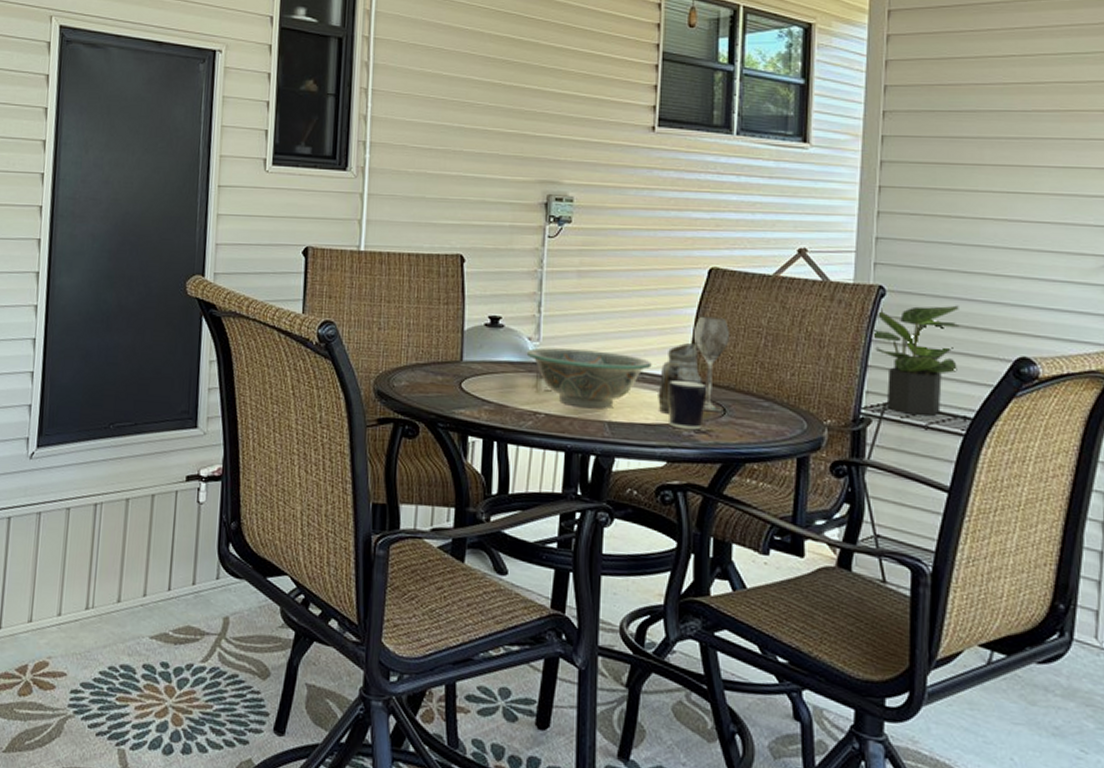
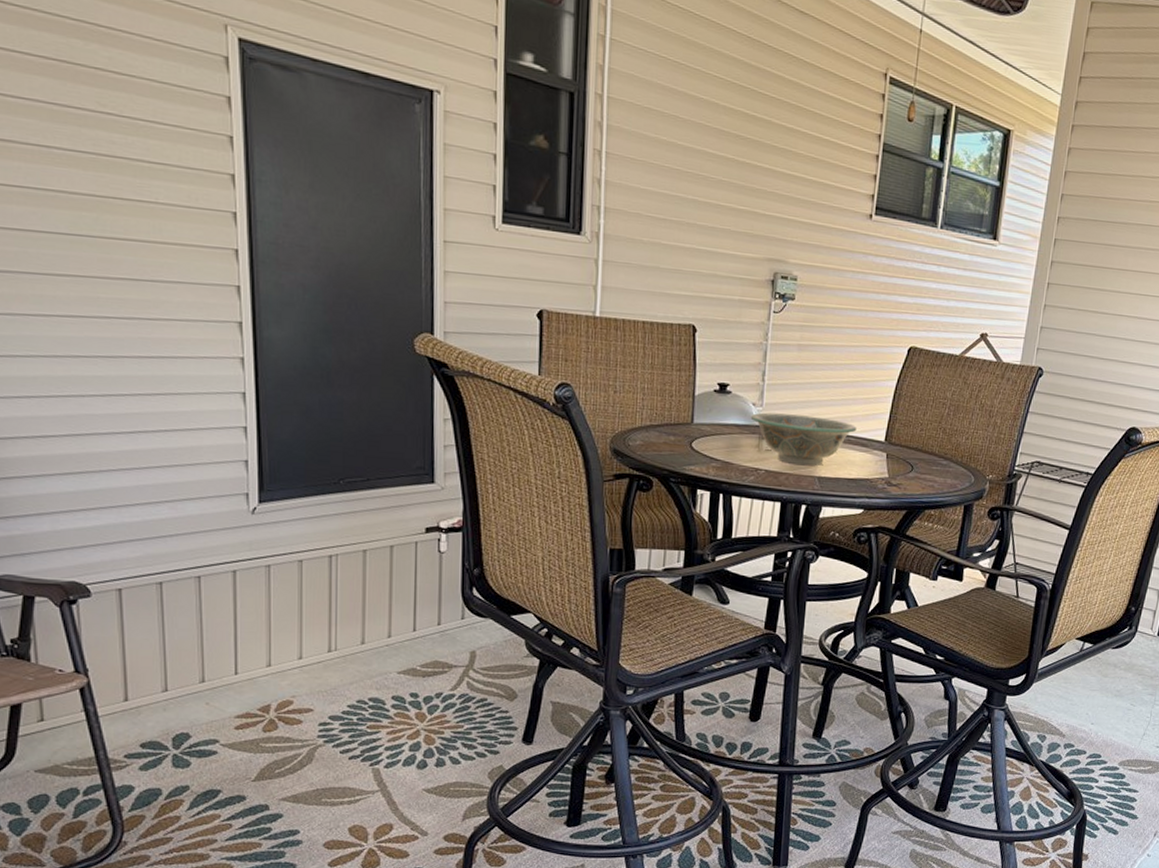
pitcher: present [658,342,702,414] -> none [860,410,897,470]
mug: present [668,379,707,431] -> none [867,442,900,484]
wineglass: present [693,316,731,413] -> none [892,388,922,469]
potted plant: present [874,305,959,416] -> none [1030,385,1095,472]

